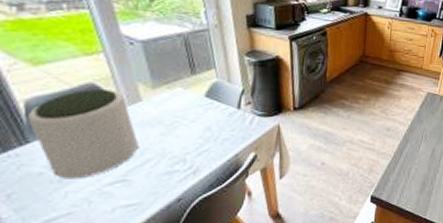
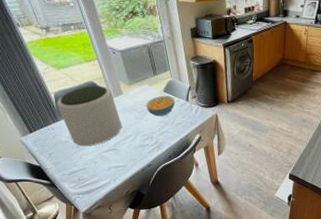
cereal bowl: none [176,102,222,131] -> present [145,95,176,117]

